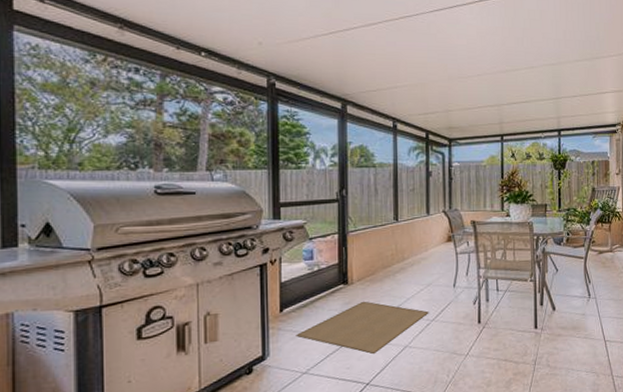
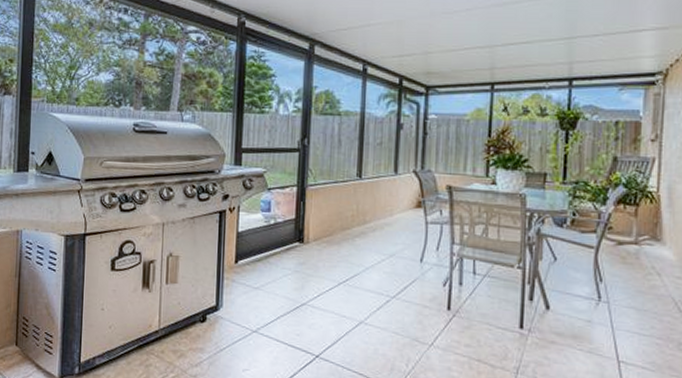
doormat: present [296,301,429,354] -> none [248,263,390,324]

